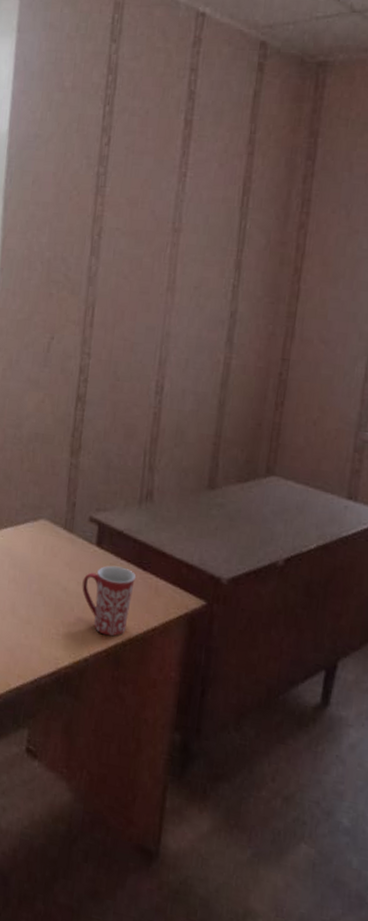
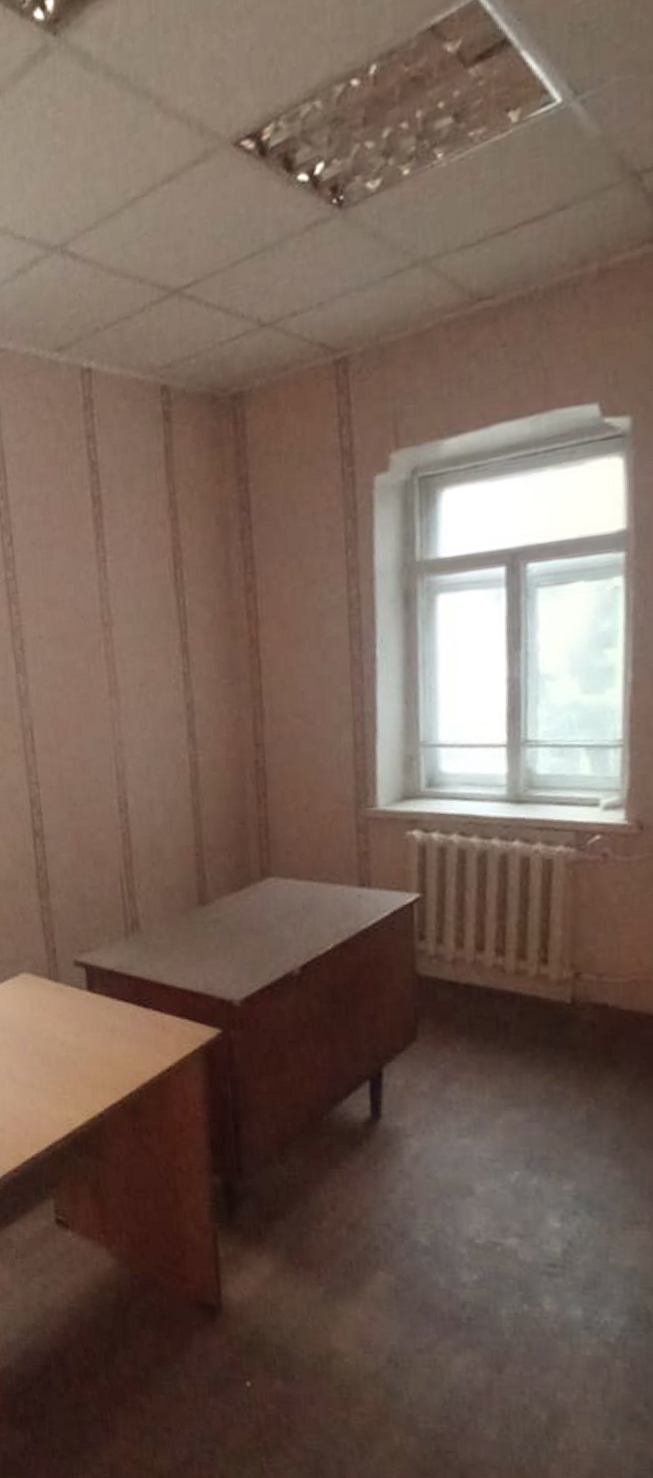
mug: present [82,565,137,637] -> none [80,1008,139,1085]

